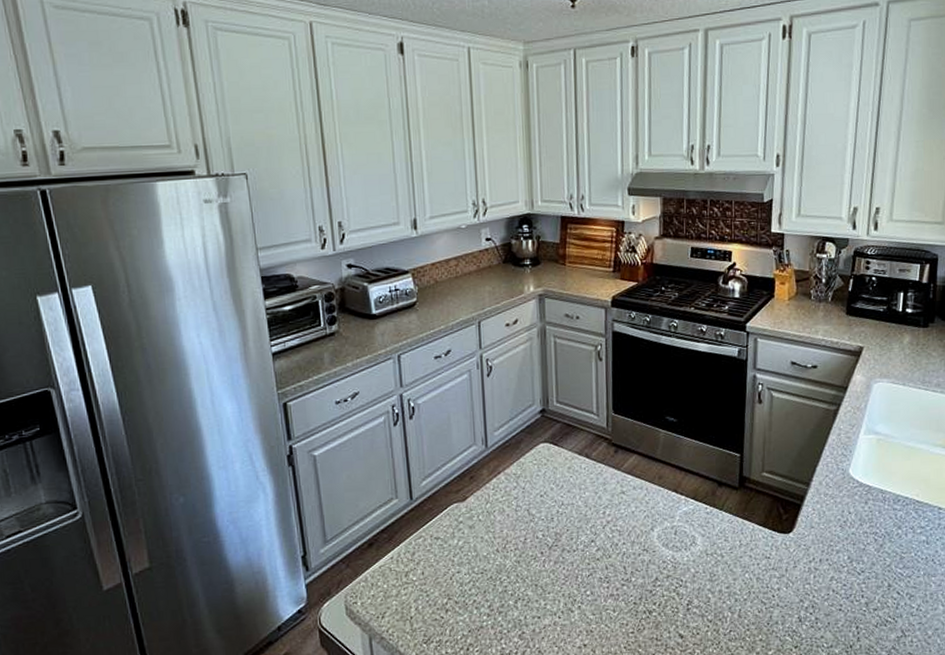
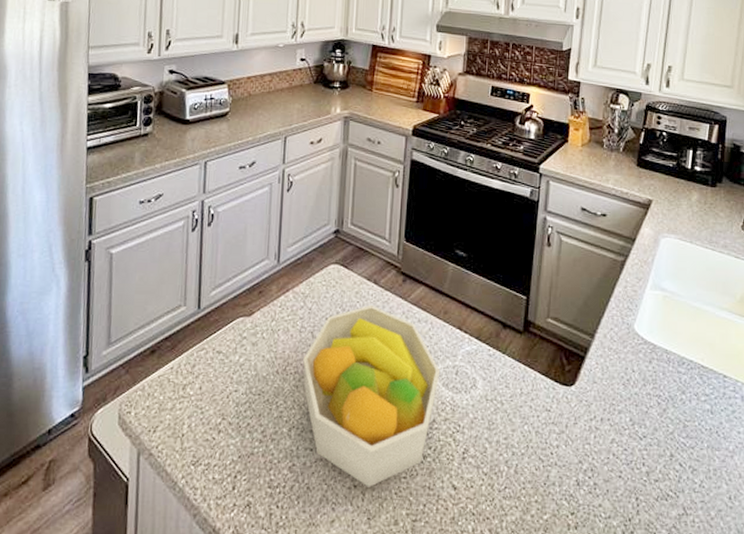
fruit bowl: none [522,477,659,645] -> present [303,304,441,487]

